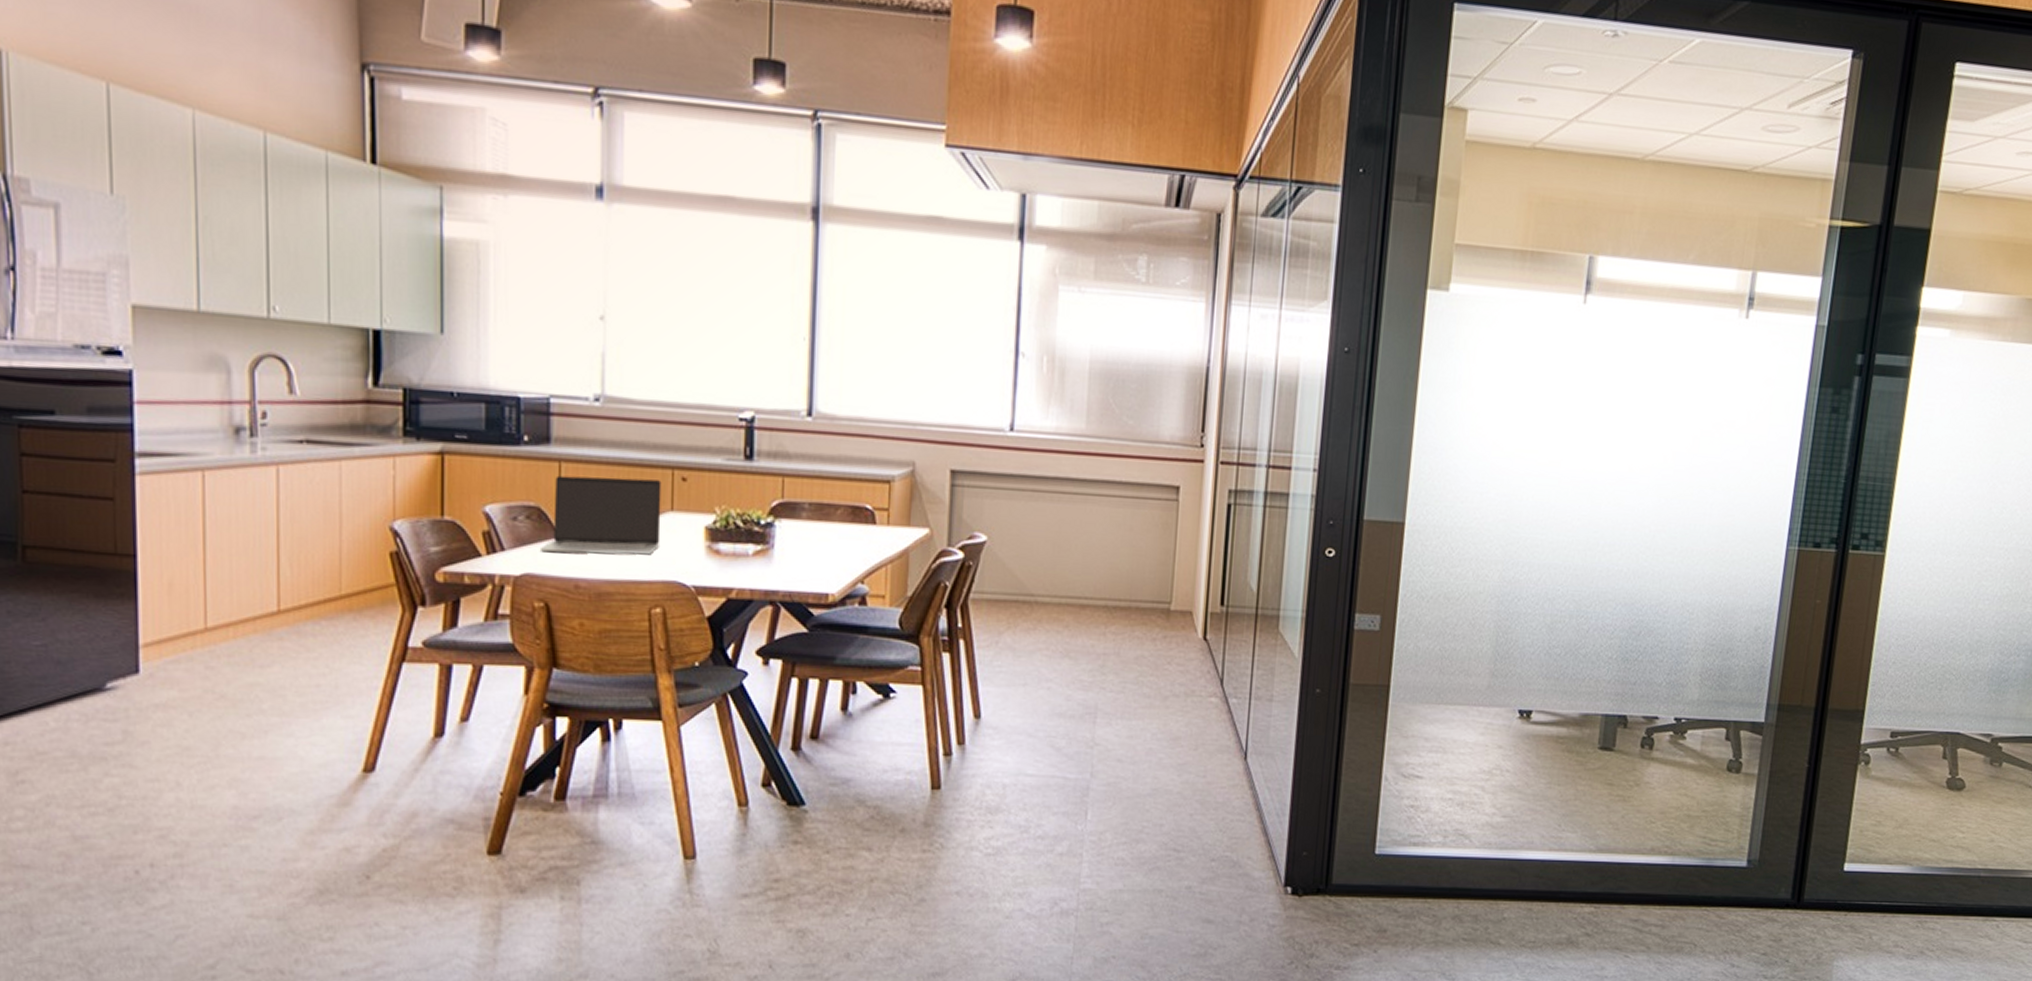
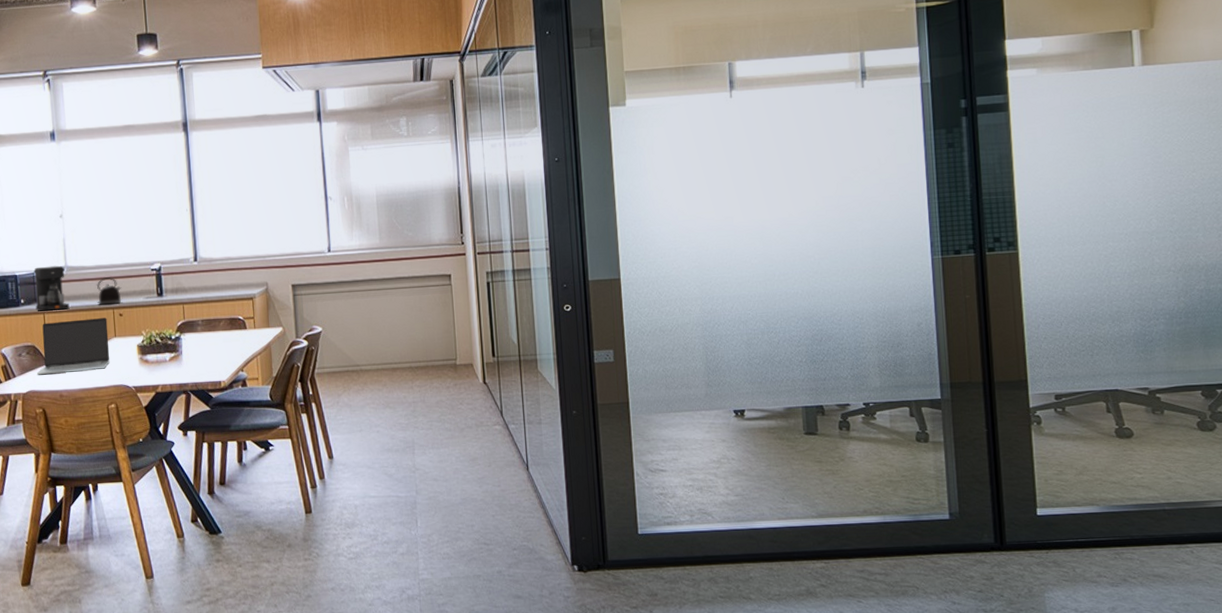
coffee maker: none [547,389,603,460] -> present [34,265,70,312]
kettle: none [649,420,690,464] -> present [96,277,122,306]

